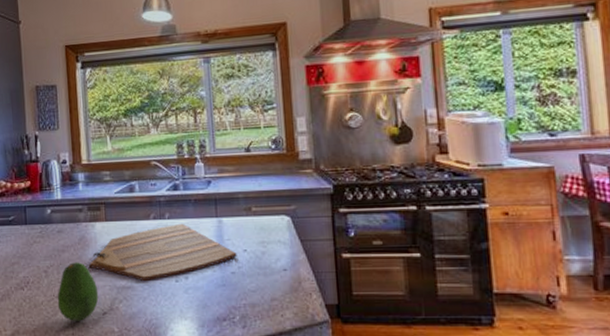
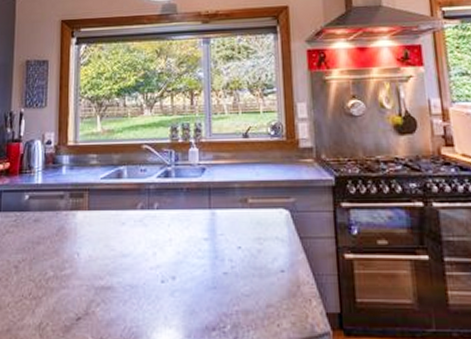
fruit: present [57,262,99,321] -> none [26,257,74,328]
cutting board: present [89,224,237,282] -> none [66,216,230,282]

